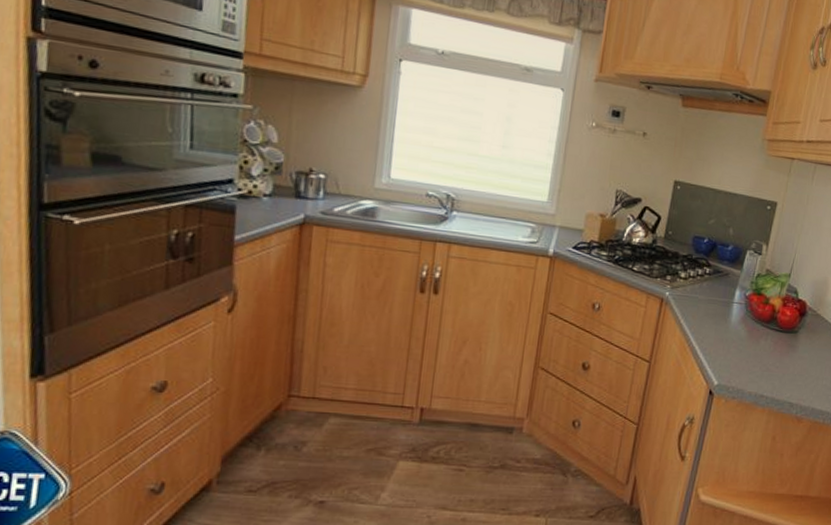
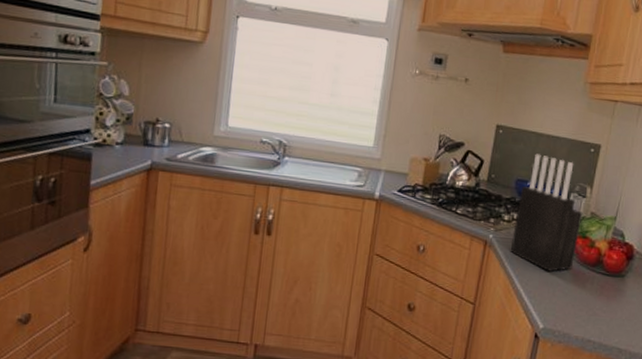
knife block: none [686,210,759,329] -> present [510,153,583,272]

